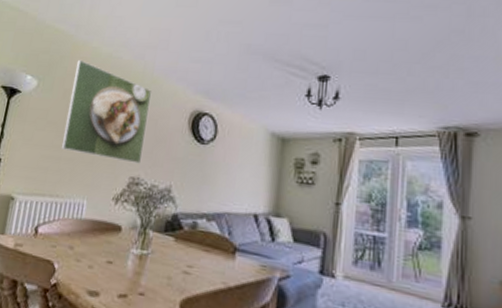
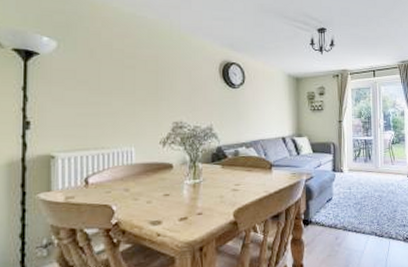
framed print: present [60,59,153,164] -> none [97,19,182,110]

